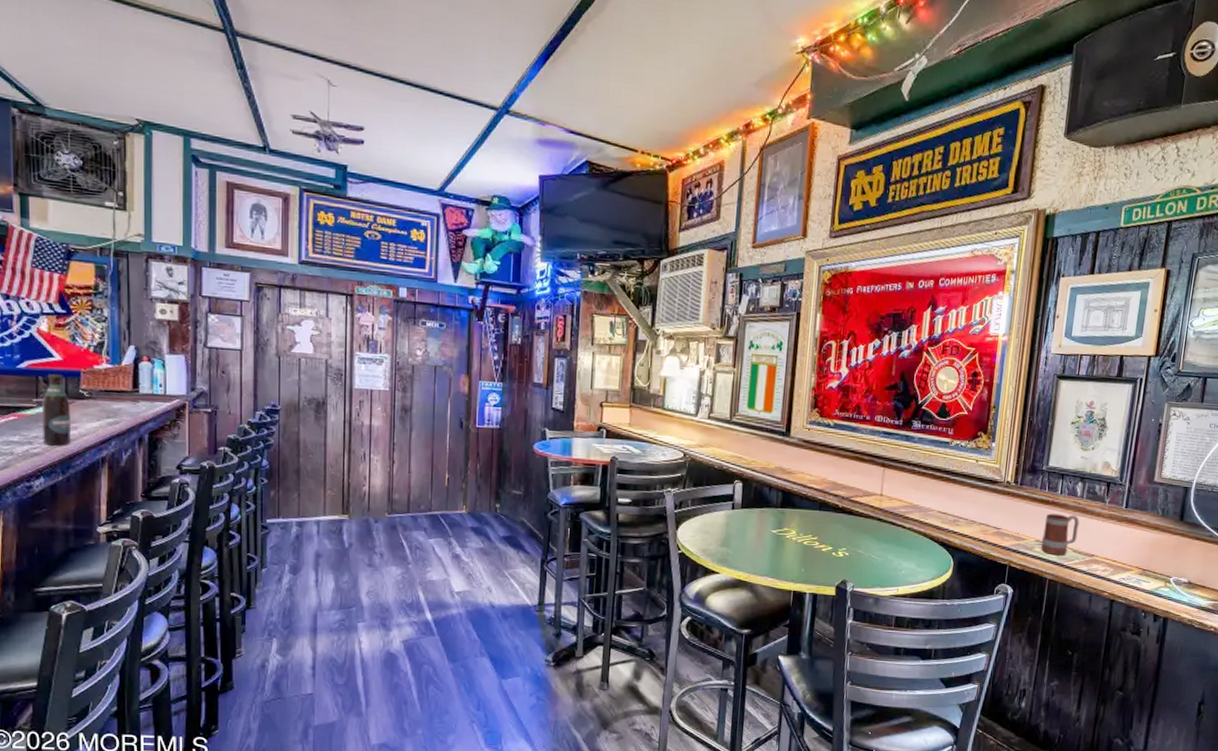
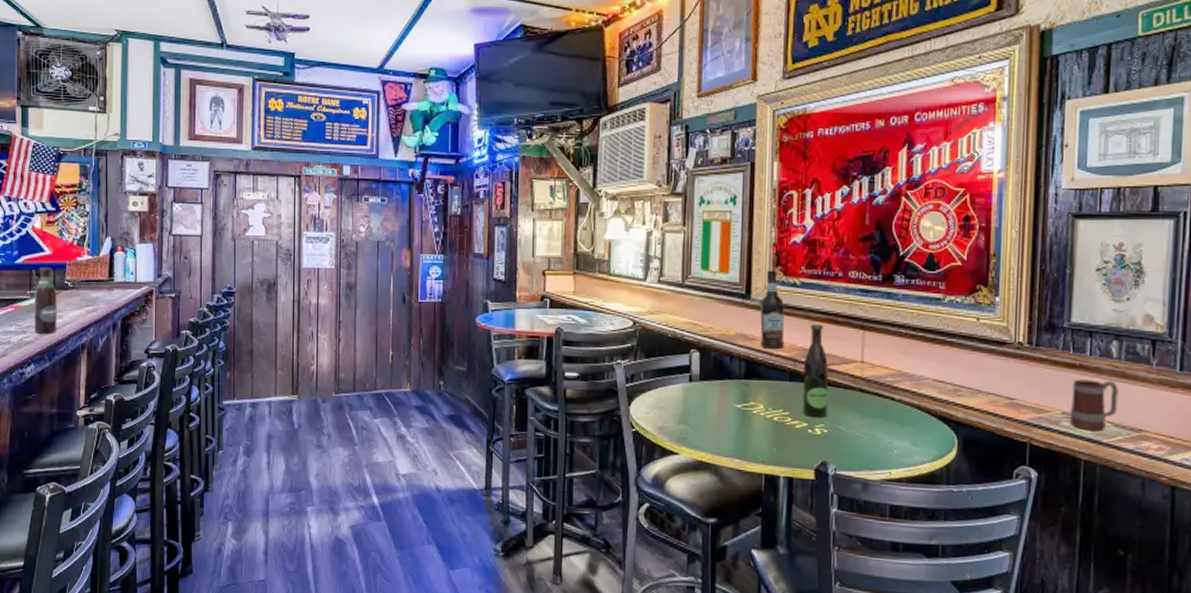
root beer: none [796,411,819,483] -> present [760,270,785,350]
bottle: none [829,461,854,542] -> present [803,324,829,417]

